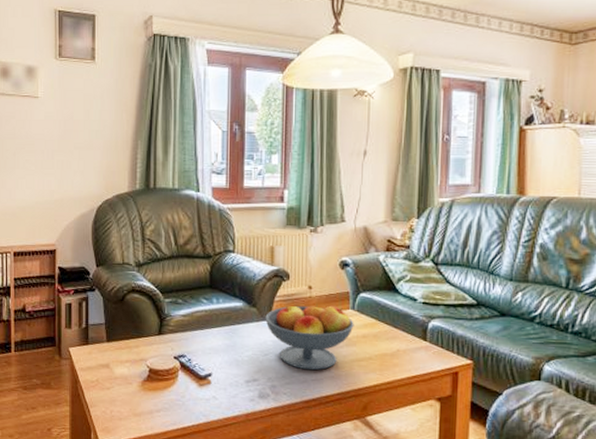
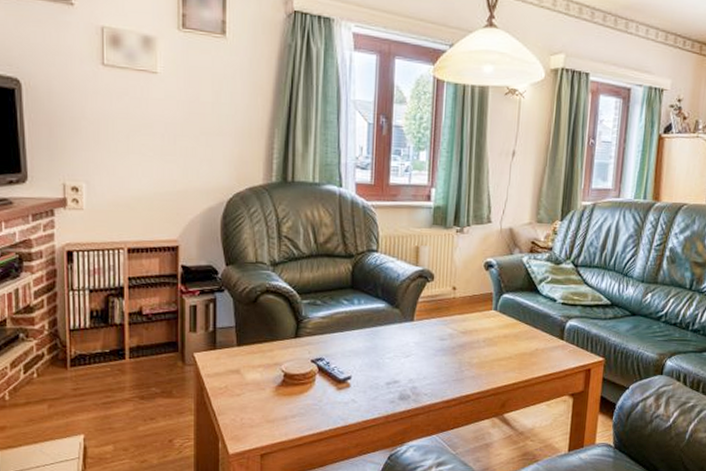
fruit bowl: present [265,303,354,371] -> none [408,304,496,371]

